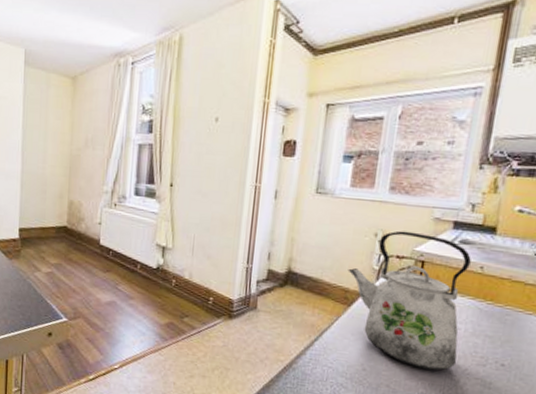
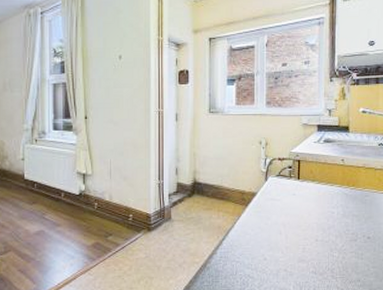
kettle: present [347,230,471,371] -> none [242,137,335,251]

